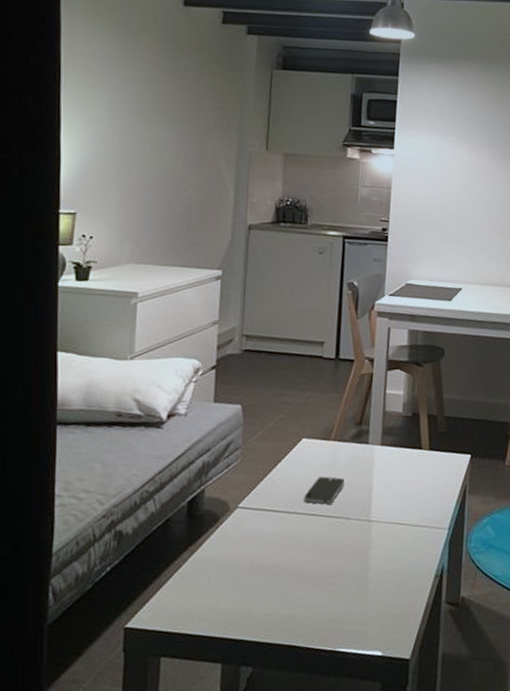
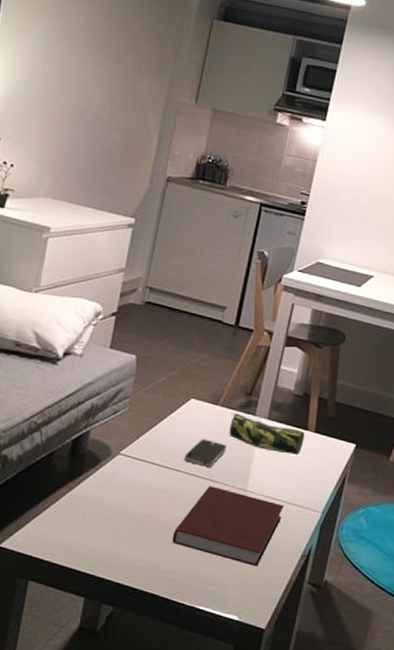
notebook: none [303,522,411,597] -> present [172,486,285,567]
pencil case: none [344,445,420,477] -> present [229,413,305,456]

